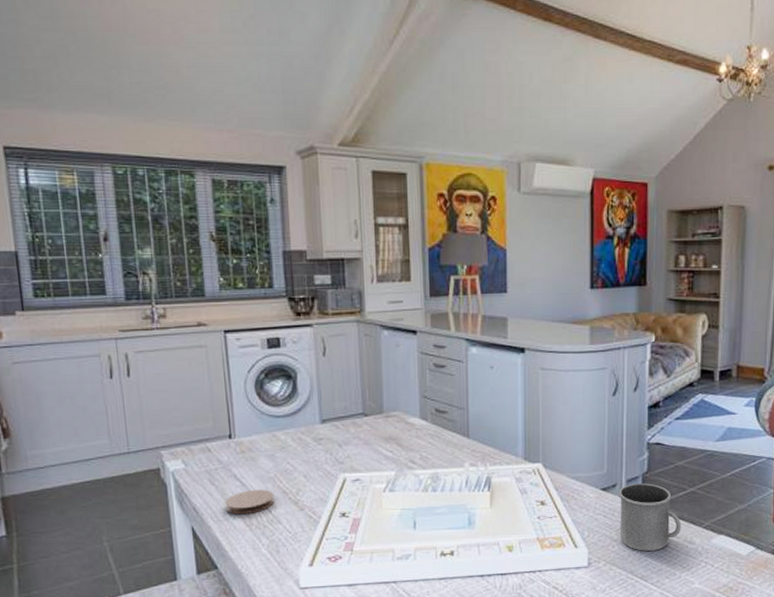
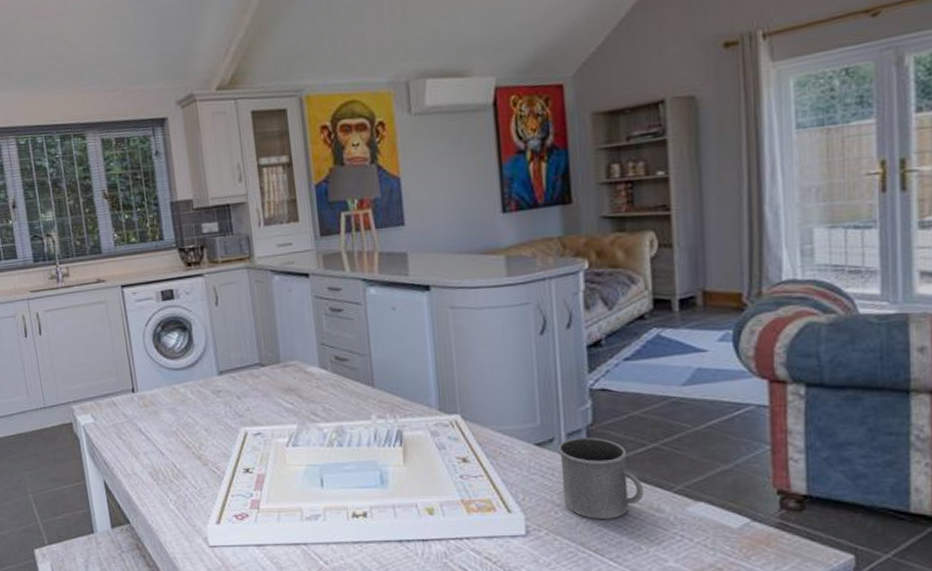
coaster: present [224,490,275,515] -> none [132,444,179,469]

